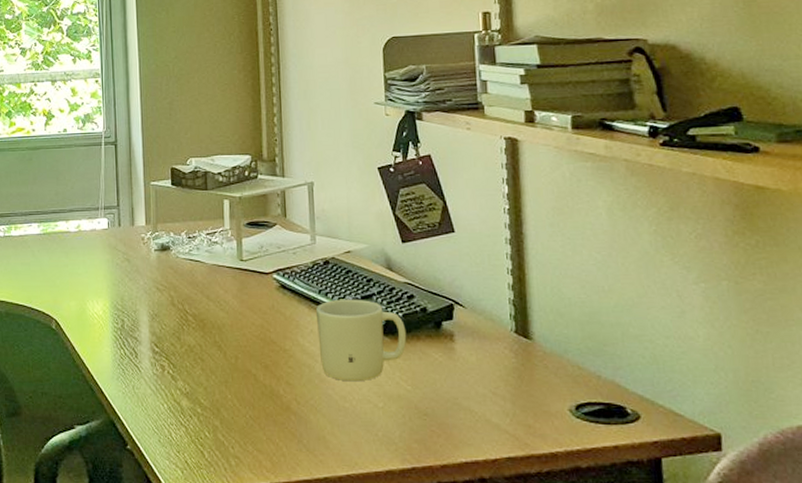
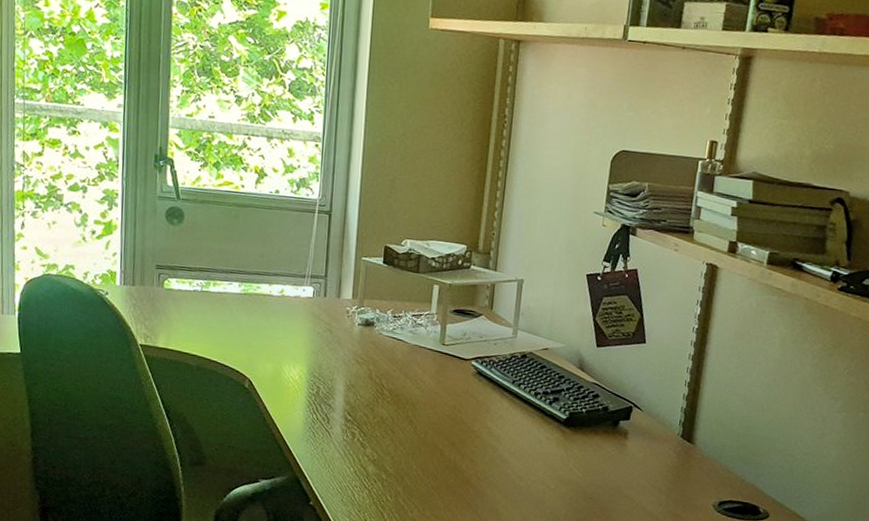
mug: present [316,299,407,382] -> none [504,390,587,465]

